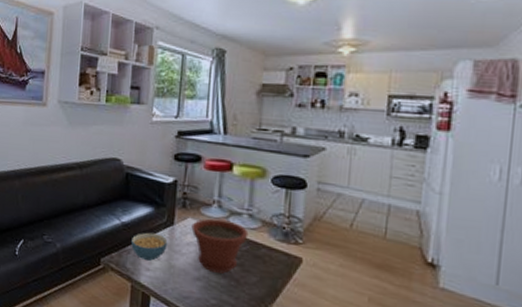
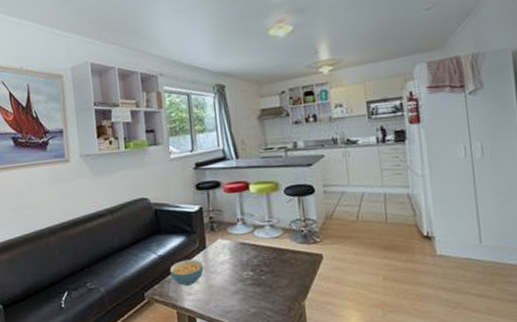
plant pot: present [191,218,249,274] -> none [222,234,273,284]

